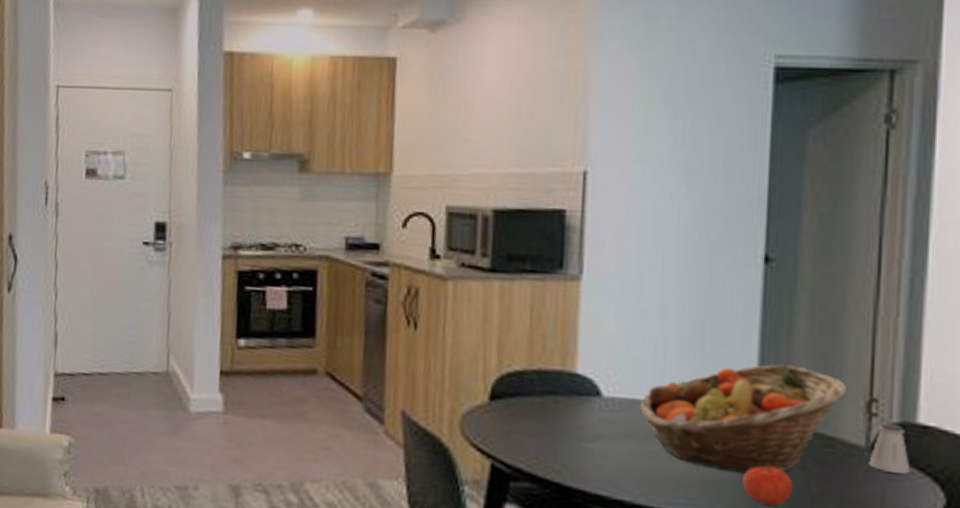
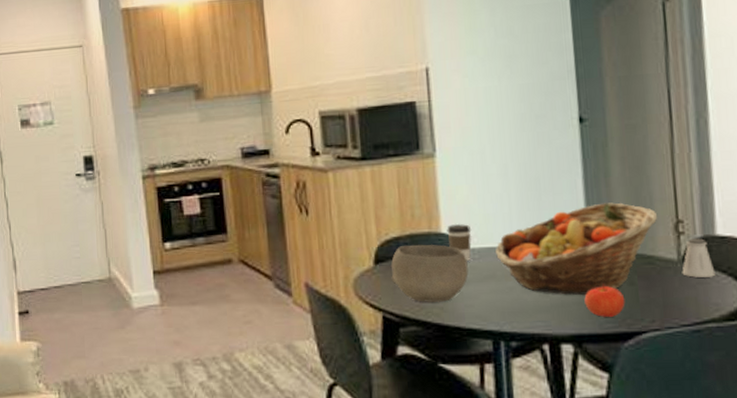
bowl: none [507,382,604,458] -> present [391,244,469,302]
coffee cup: none [583,364,614,412] -> present [447,223,472,261]

